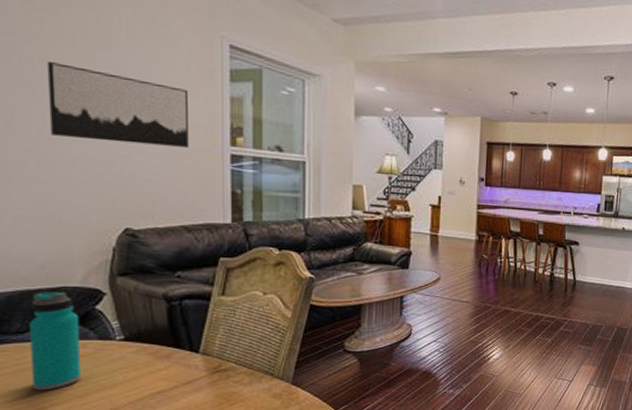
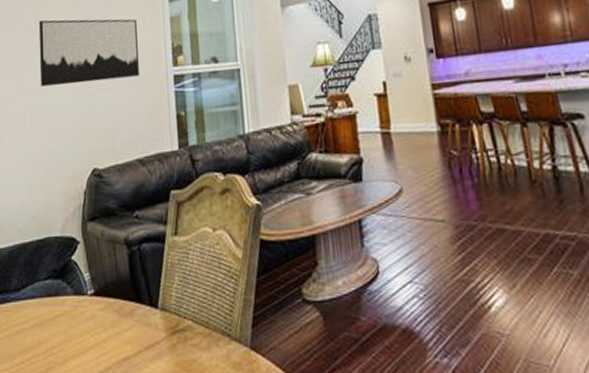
water bottle: present [29,292,82,391] -> none [24,243,62,357]

